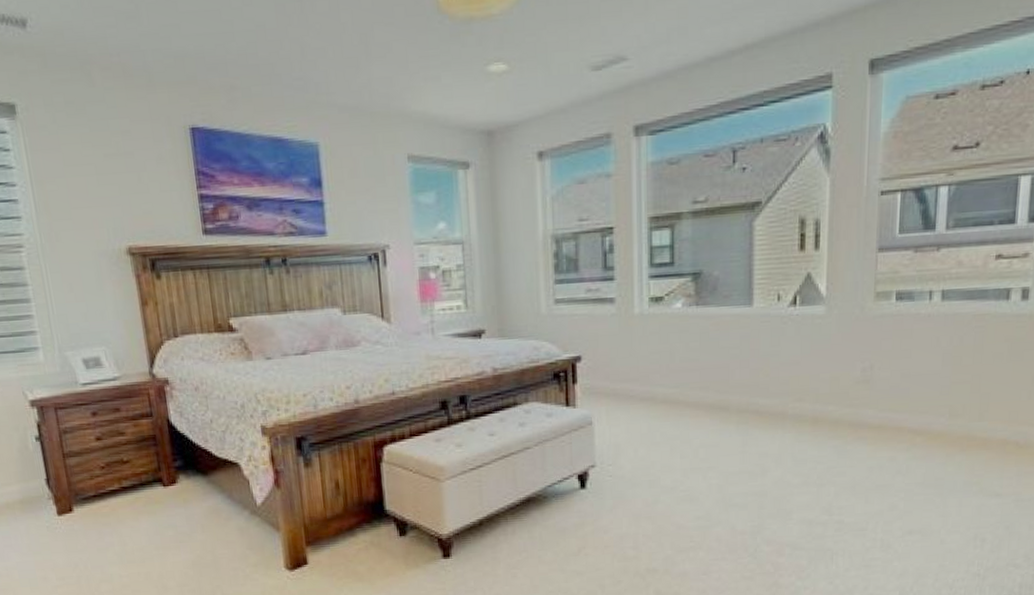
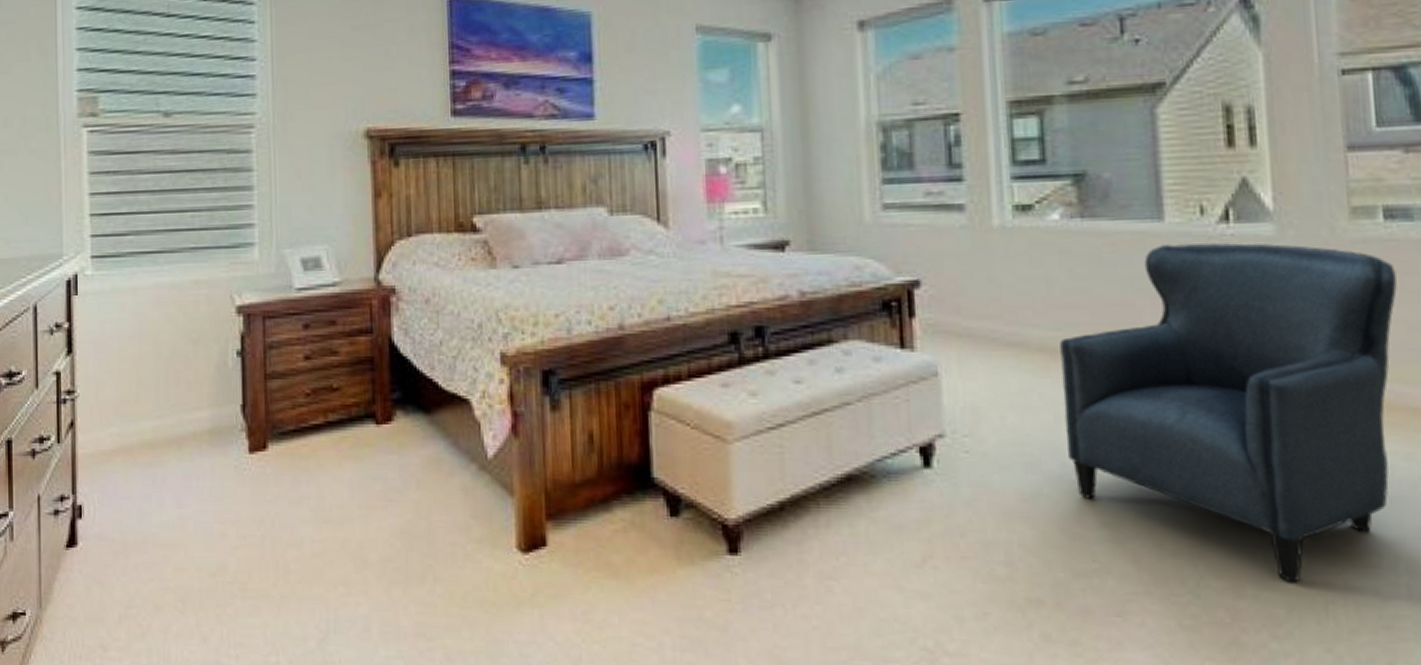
armchair: none [677,320,899,544] -> present [1060,243,1397,583]

